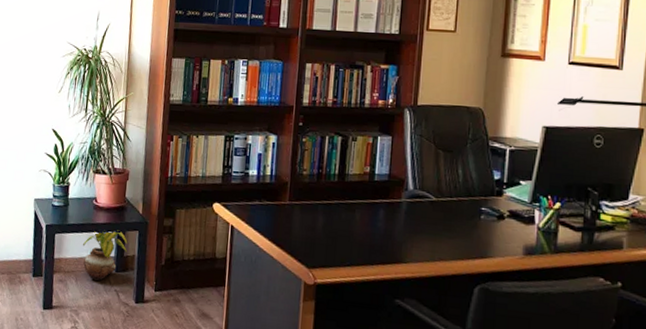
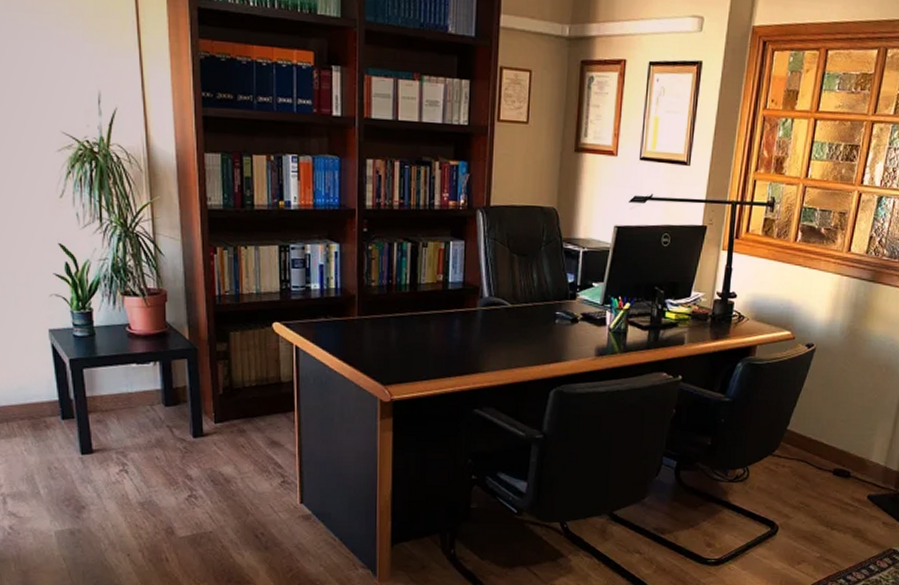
potted plant: present [82,230,128,281] -> none [119,359,177,417]

